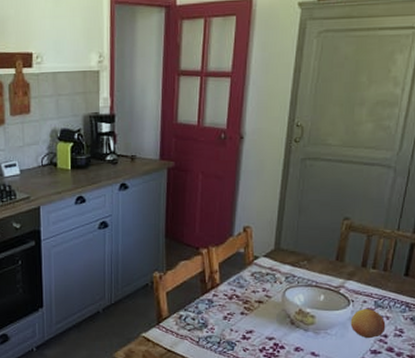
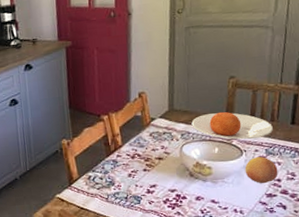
plate: none [298,255,385,288] -> present [191,112,273,140]

